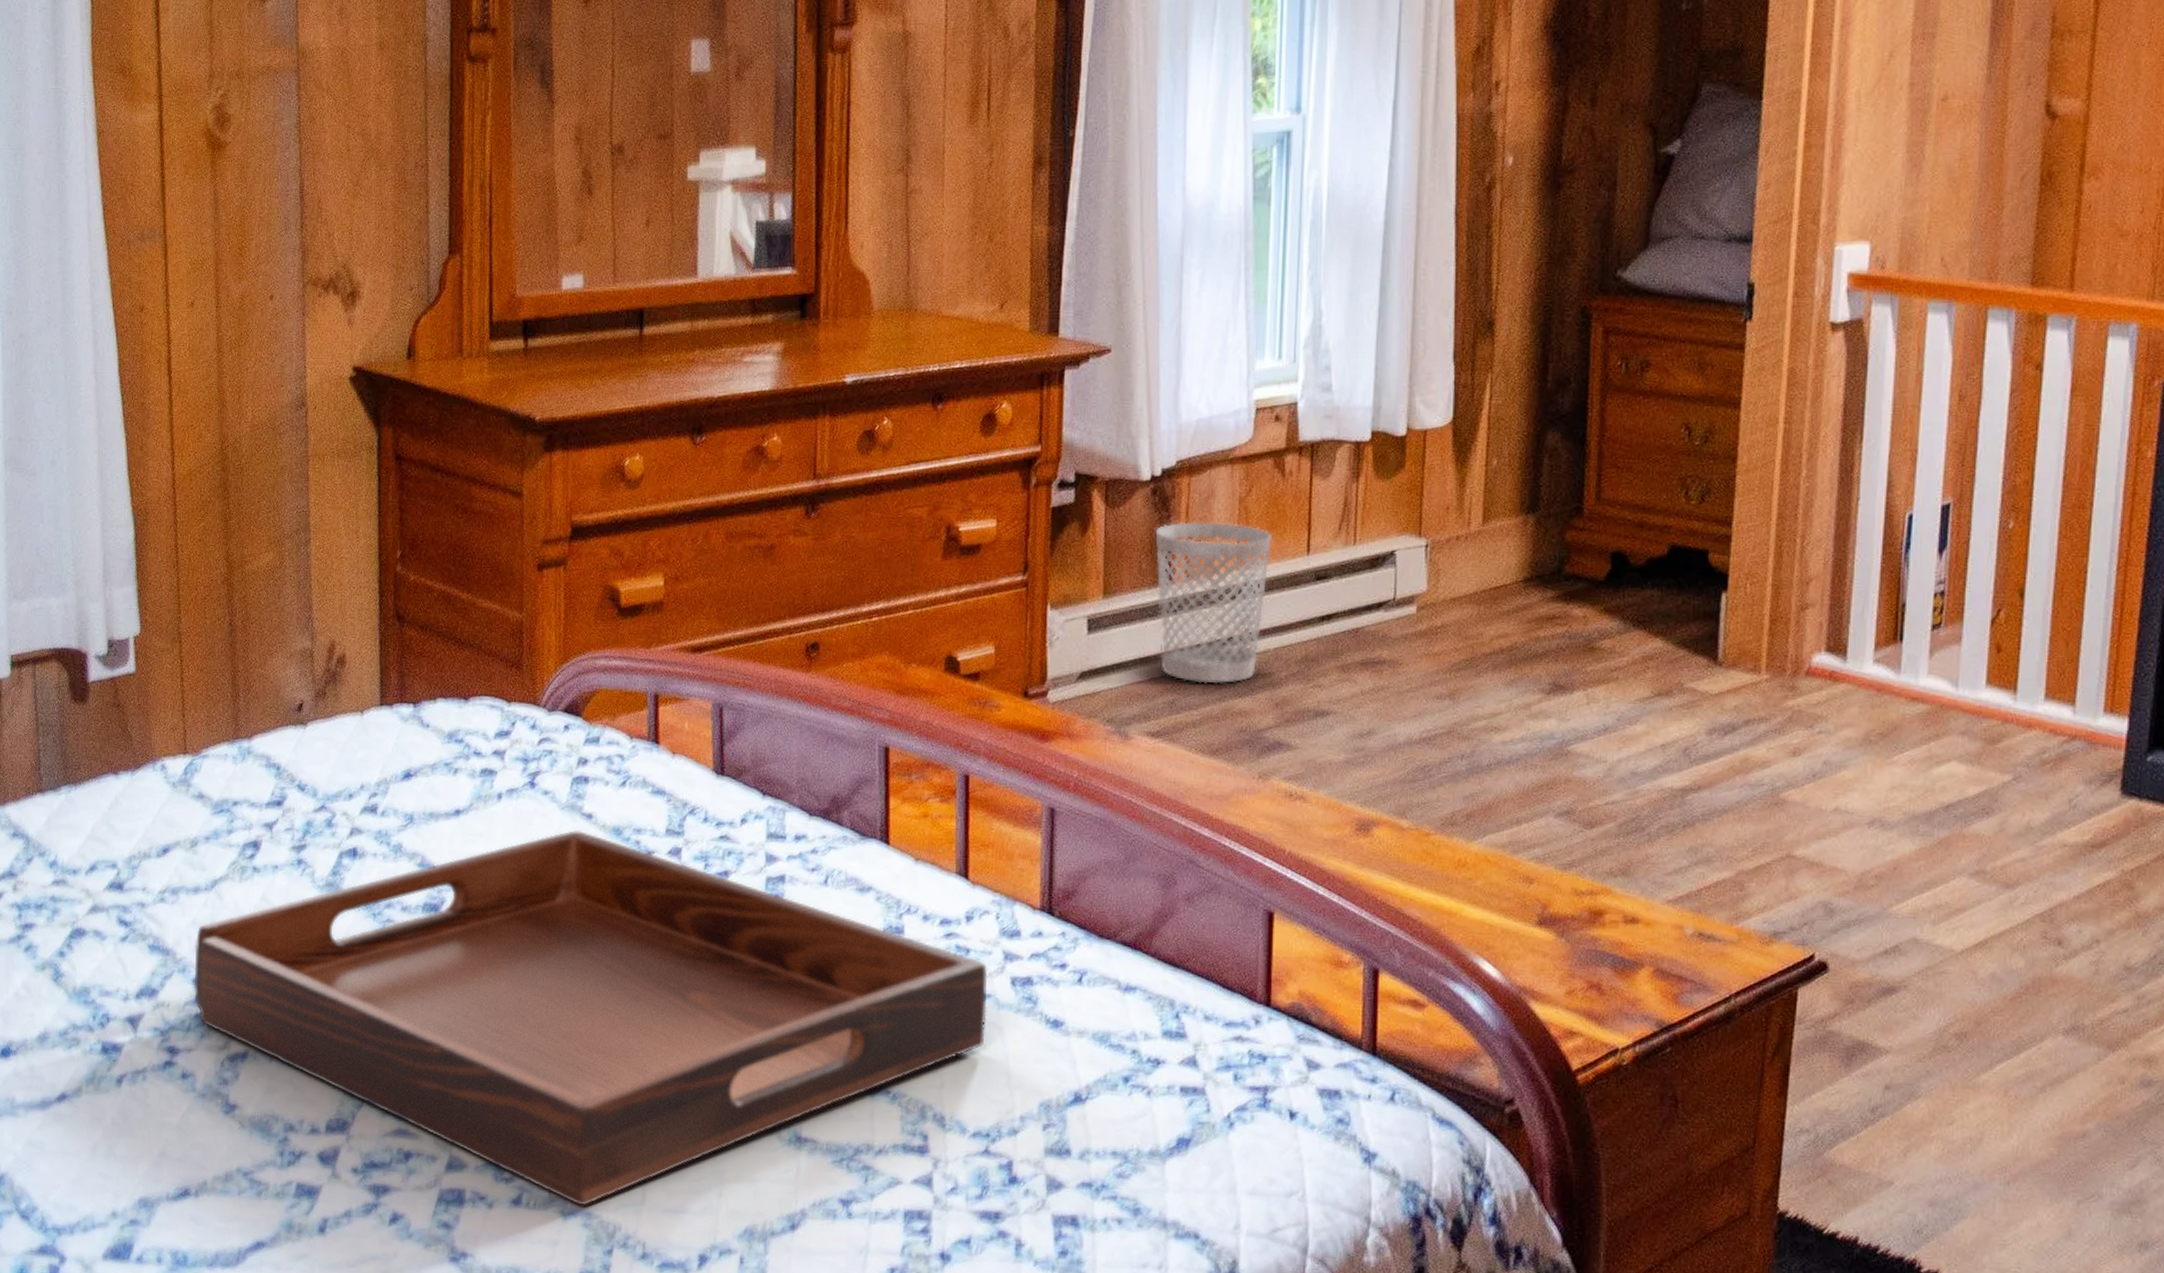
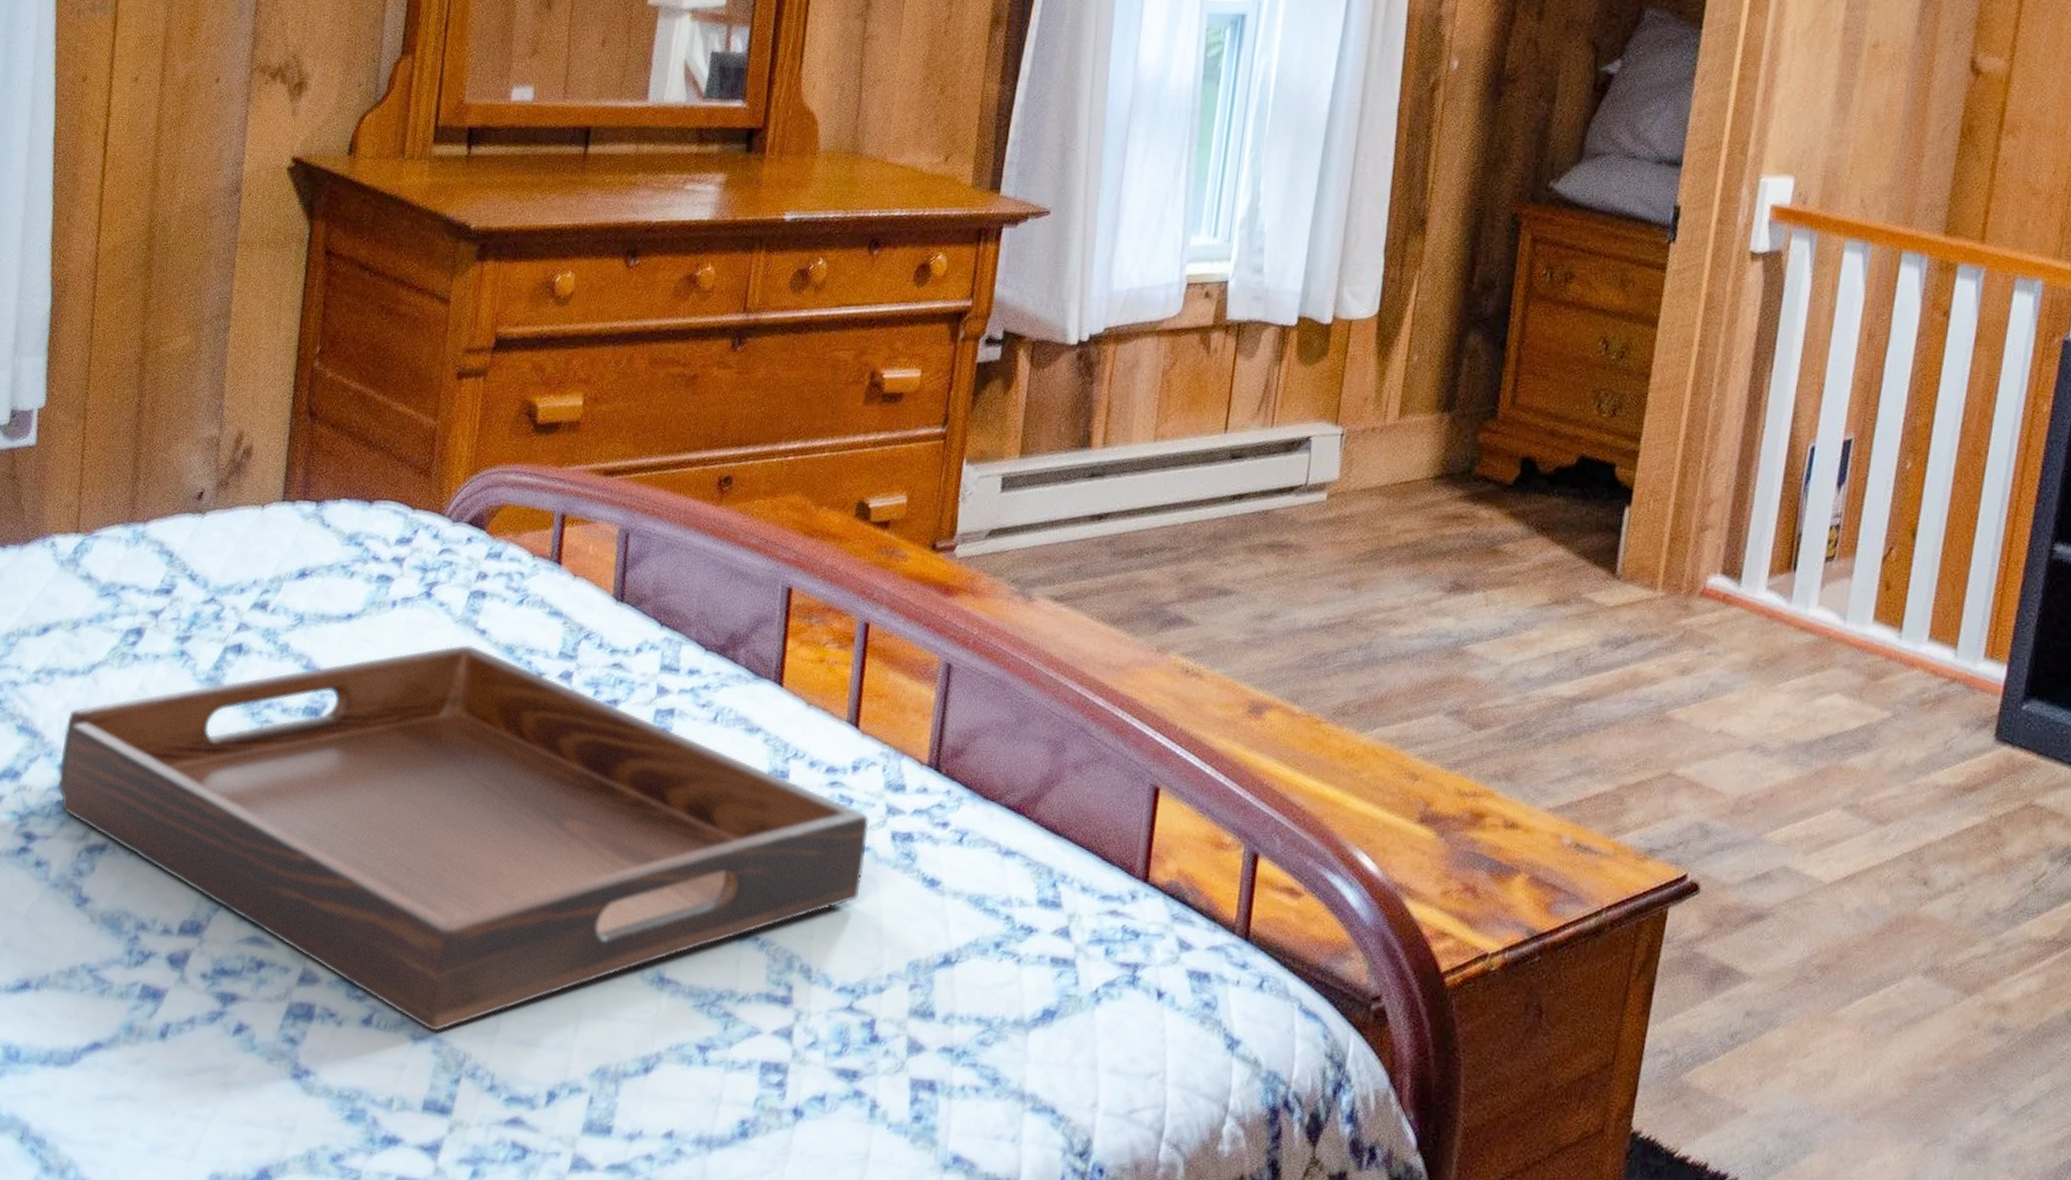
wastebasket: present [1155,521,1273,684] -> none [1070,388,1192,554]

